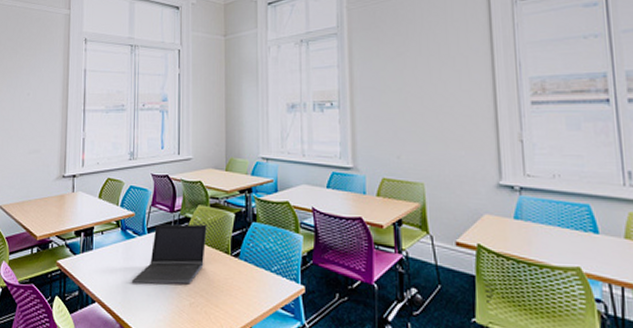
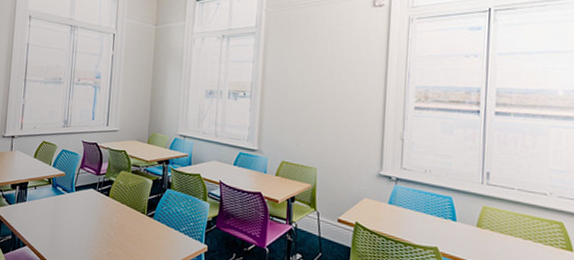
laptop computer: present [131,224,207,285] -> none [58,184,128,237]

